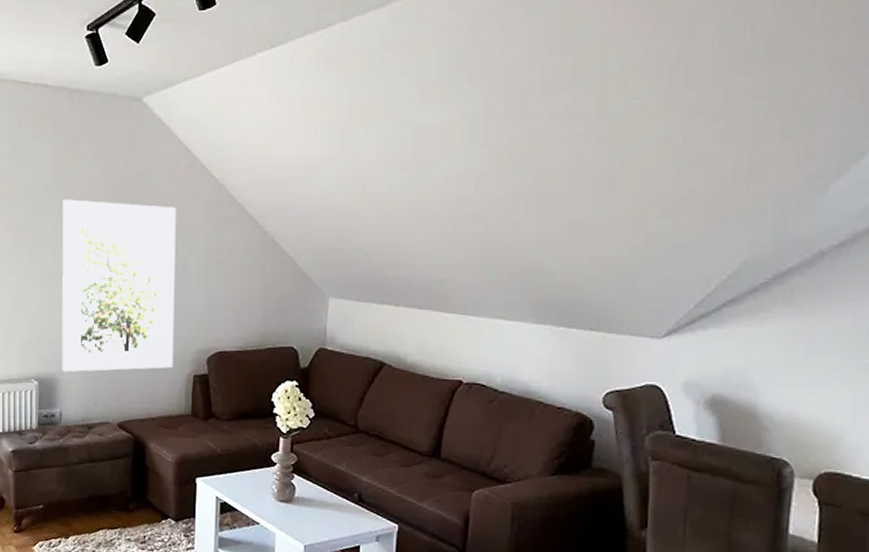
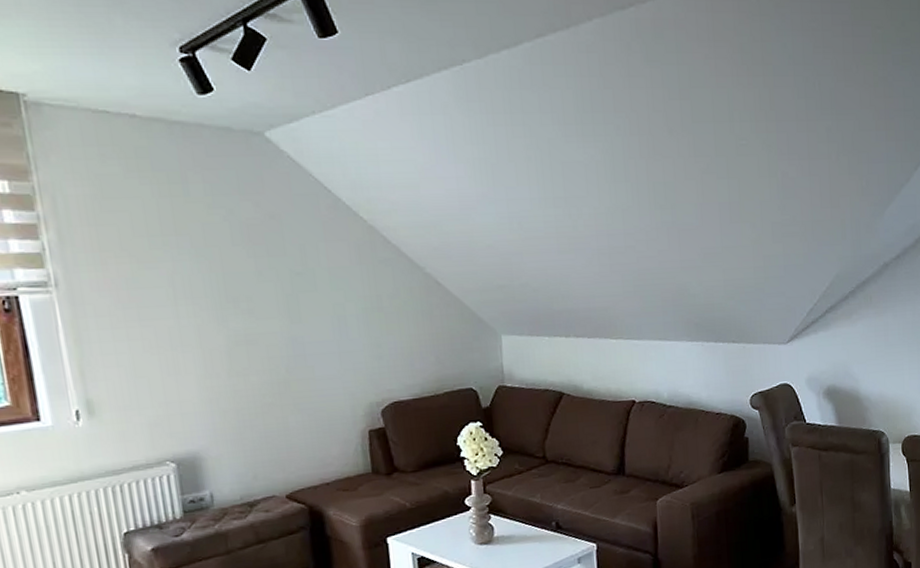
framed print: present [62,199,176,372] -> none [177,248,344,447]

